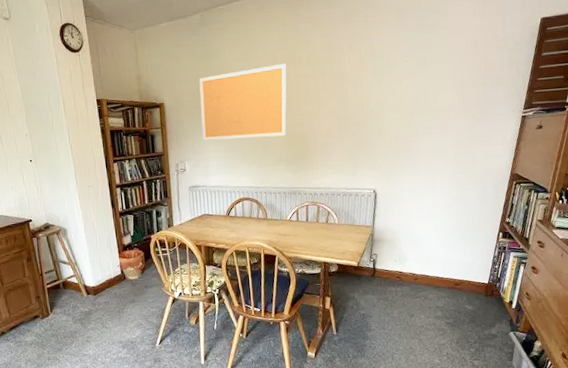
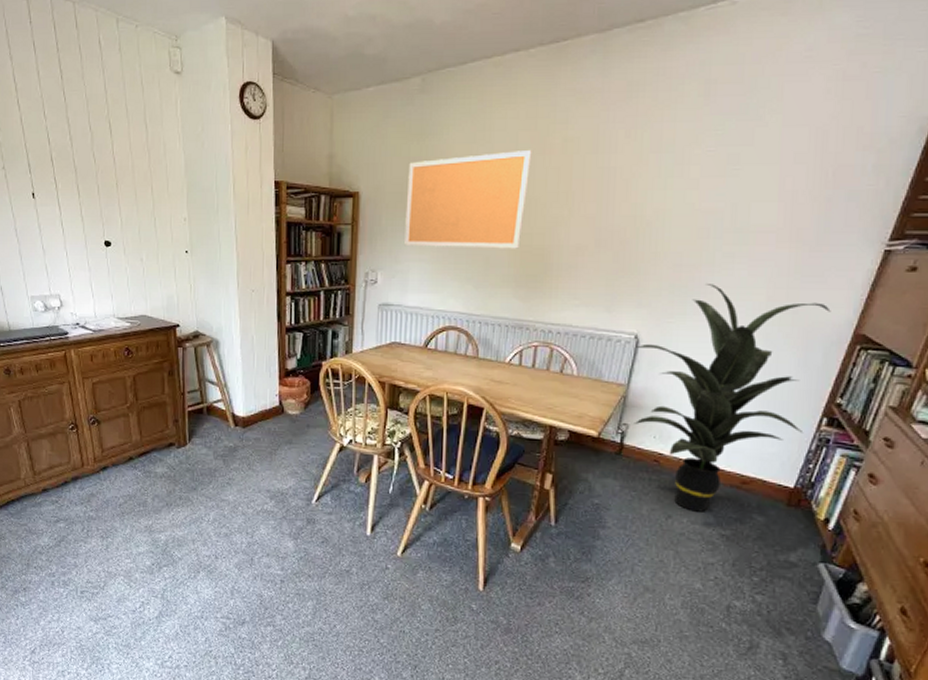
indoor plant: none [375,149,495,310] -> present [634,284,831,512]

